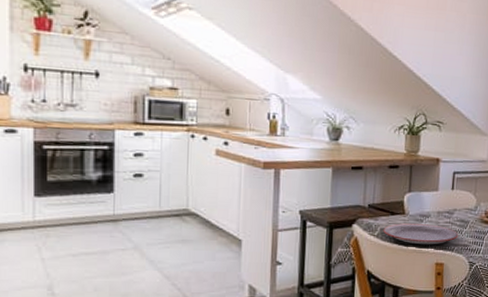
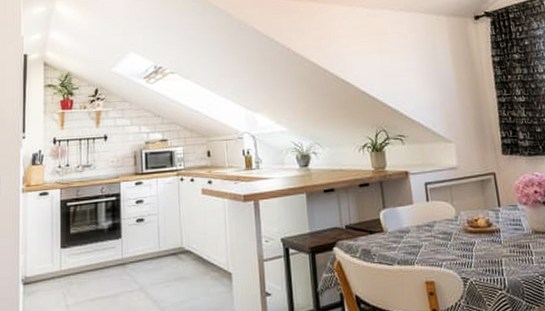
plate: present [383,223,459,245] -> none [364,240,444,263]

